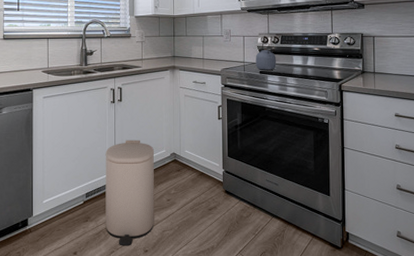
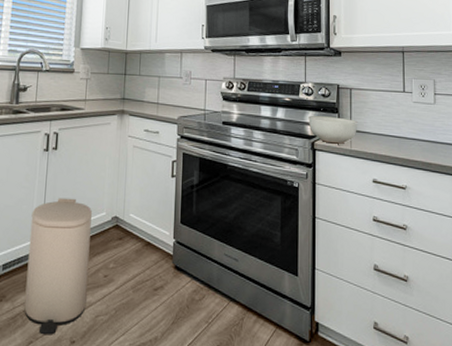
teakettle: present [255,41,276,70] -> none [218,86,242,121]
bowl: none [336,62,381,85] -> present [308,116,358,144]

